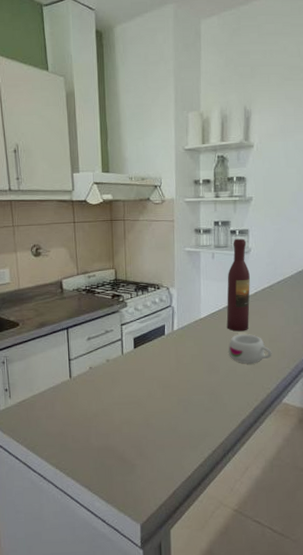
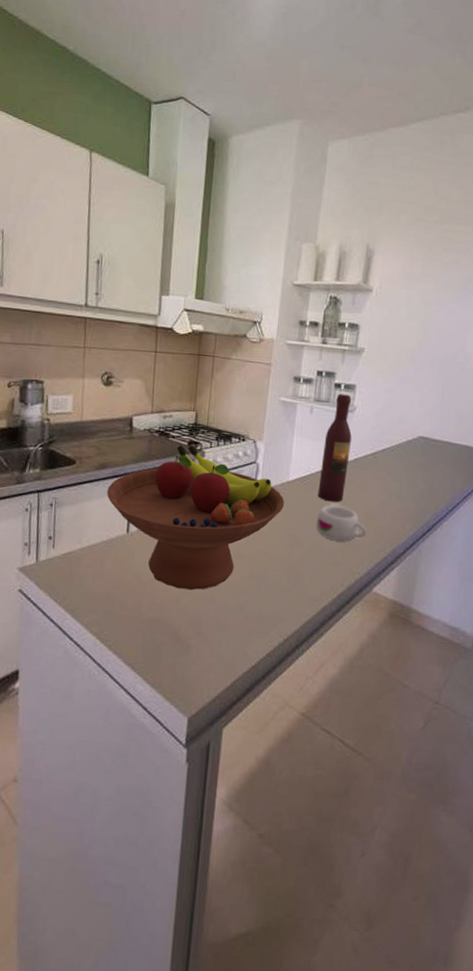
fruit bowl: none [49,298,200,420] -> present [107,445,285,591]

